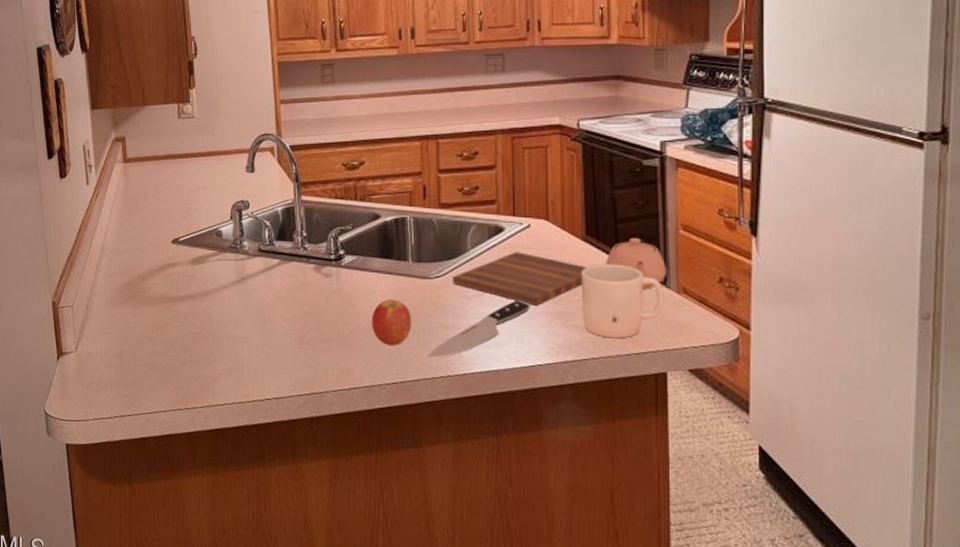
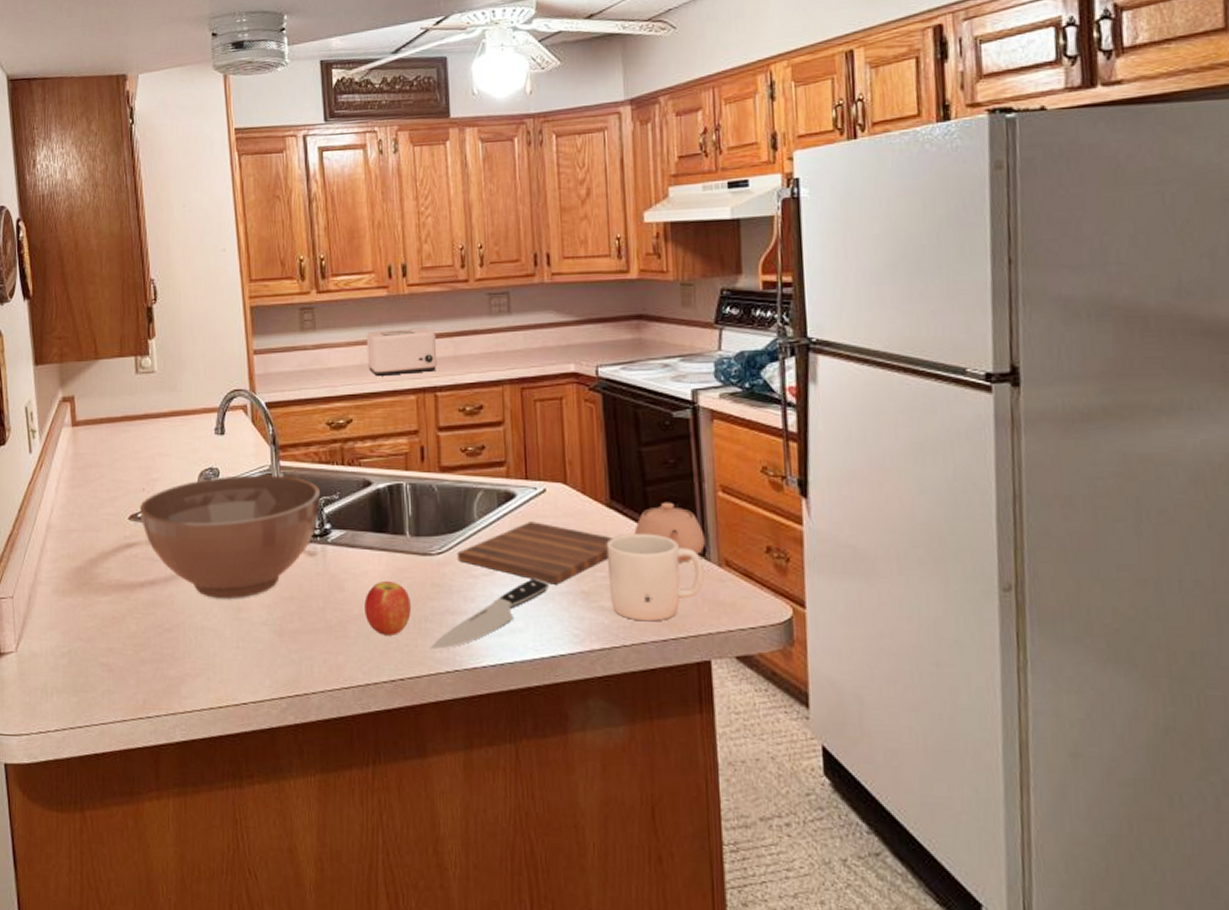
bowl: none [180,207,336,312] -> present [139,475,321,600]
toaster: none [378,83,440,124] -> present [366,327,438,376]

